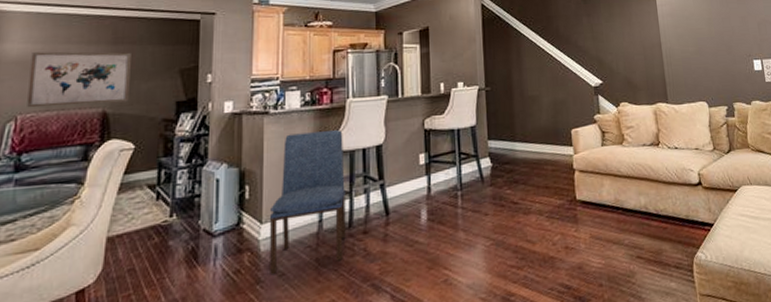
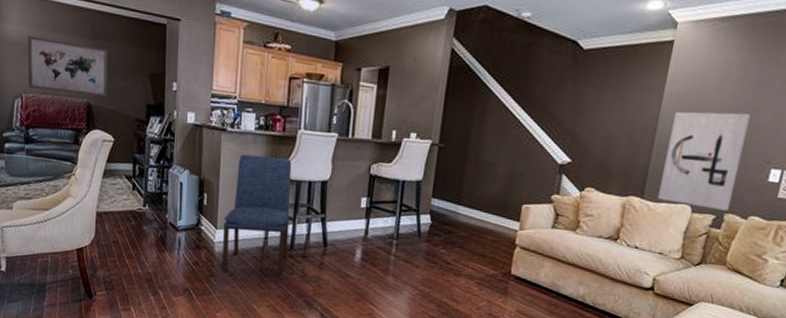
wall art: none [671,21,736,102] -> present [658,111,750,211]

